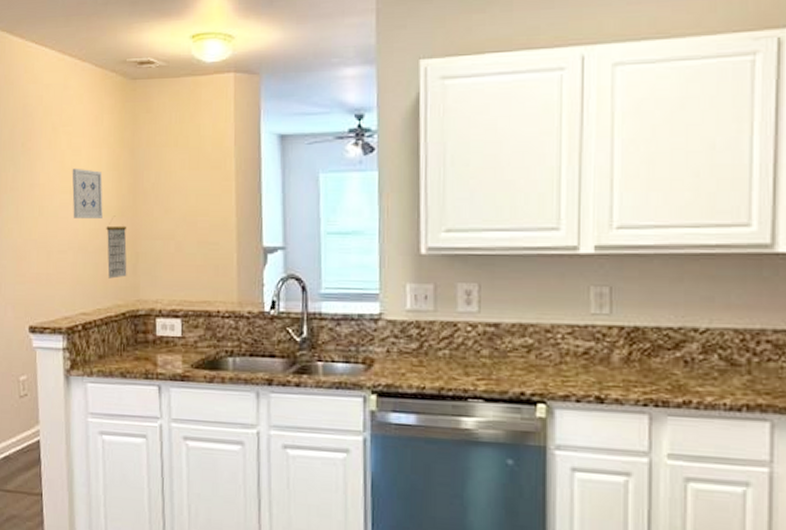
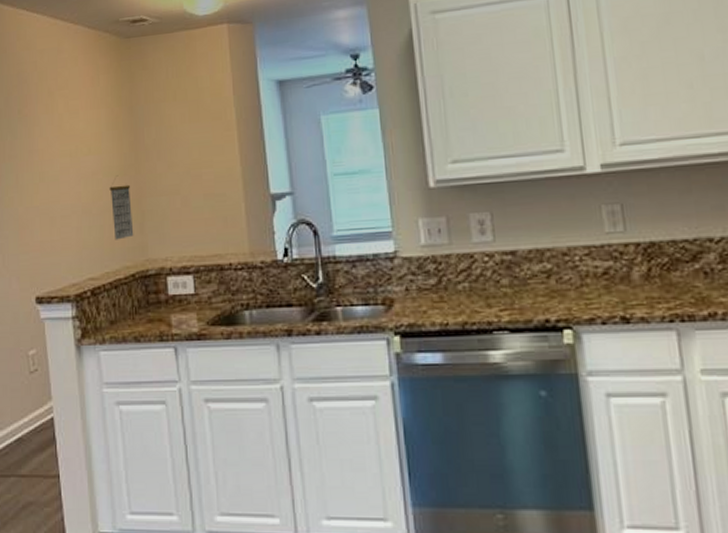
wall art: present [72,168,103,218] -> none [71,130,105,181]

